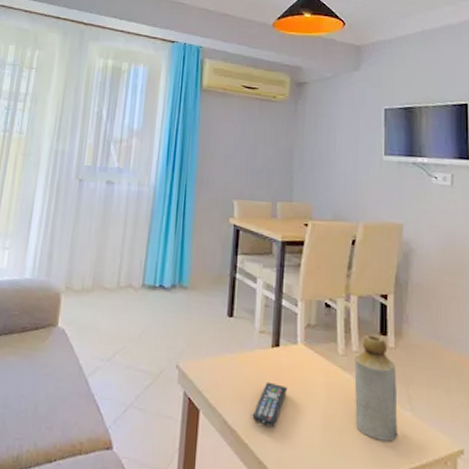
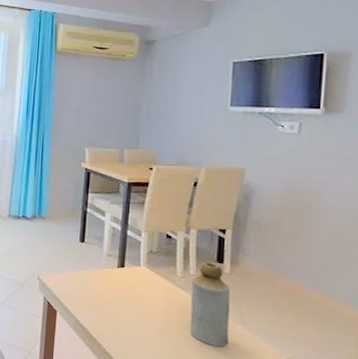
remote control: present [252,381,288,427] -> none [100,293,131,328]

